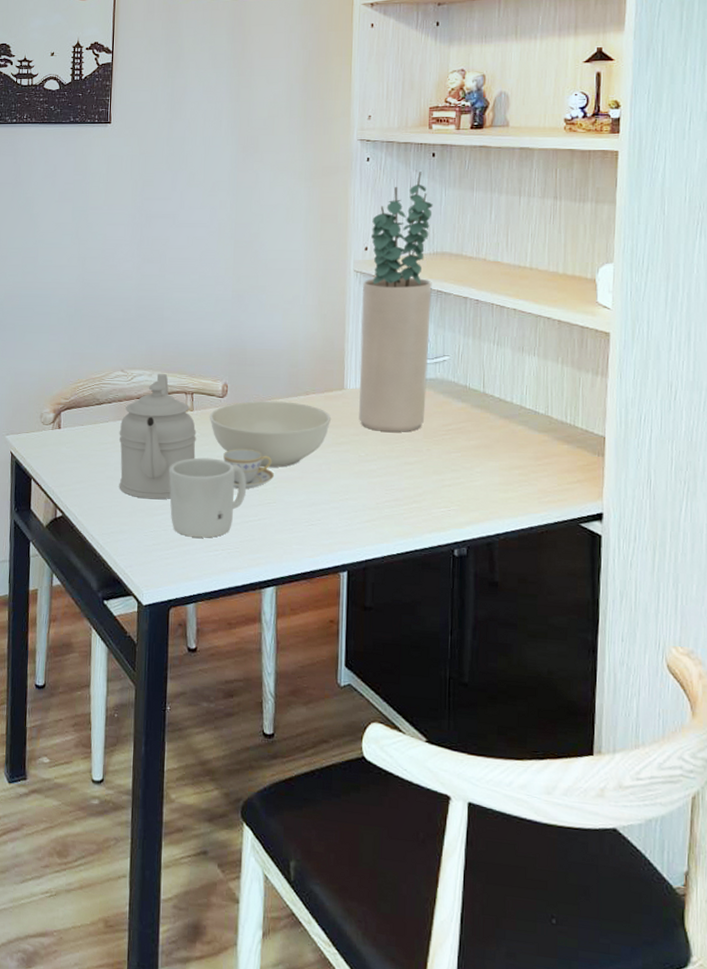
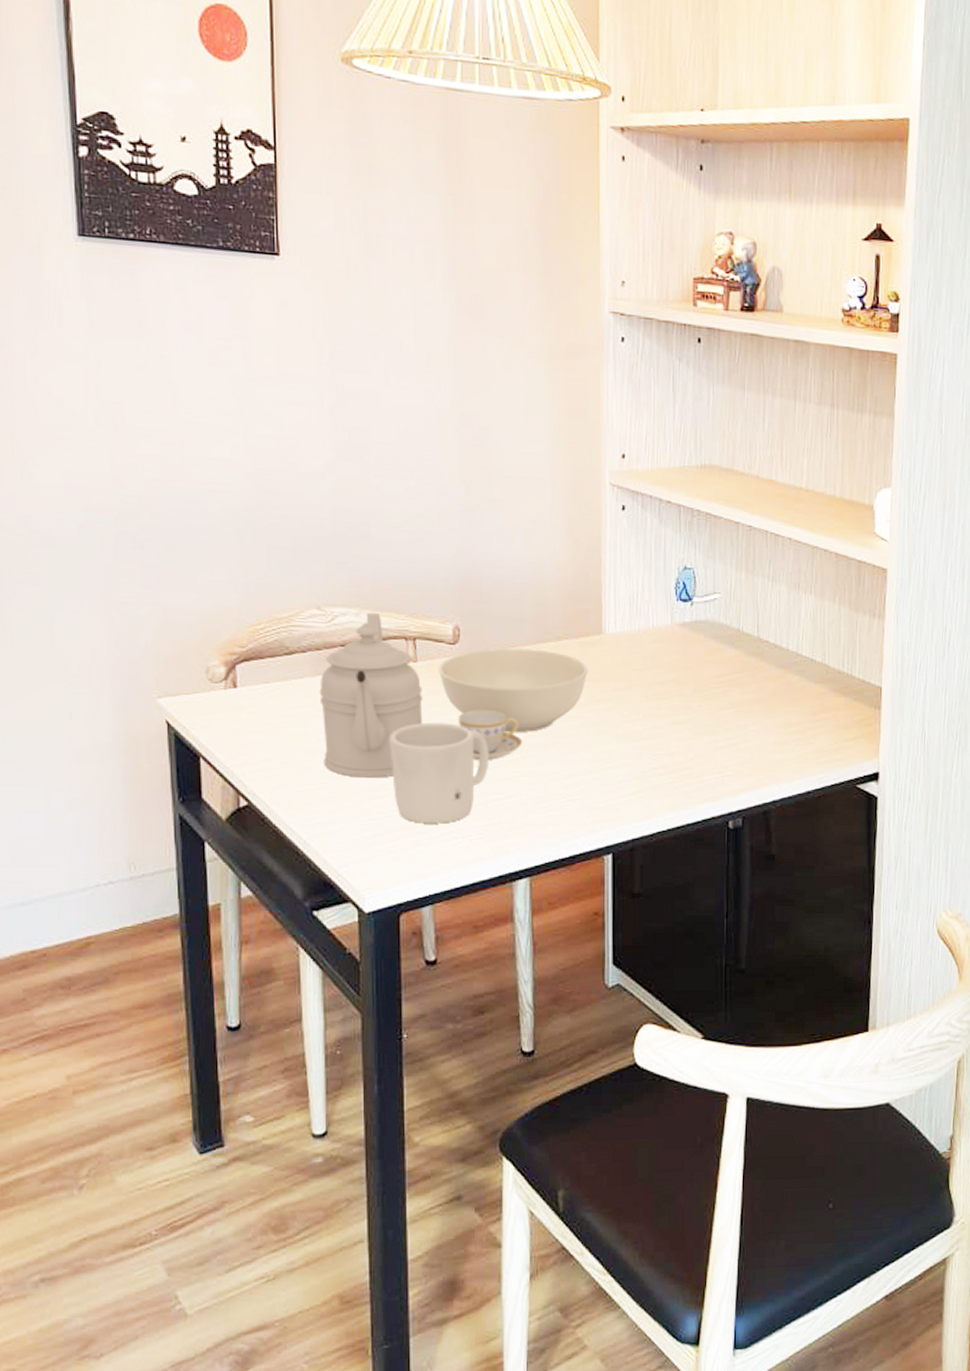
vase: present [359,172,433,432] -> none [619,361,700,686]

